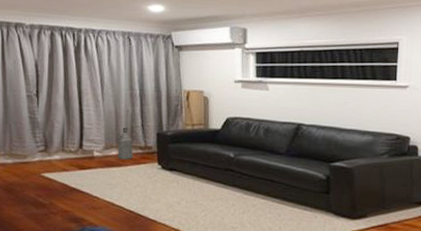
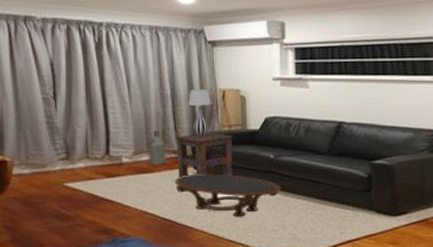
coffee table: none [140,169,241,213] -> present [174,173,282,218]
side table: none [143,130,196,173] -> present [176,132,233,178]
table lamp: none [155,89,176,134] -> present [188,89,211,137]

